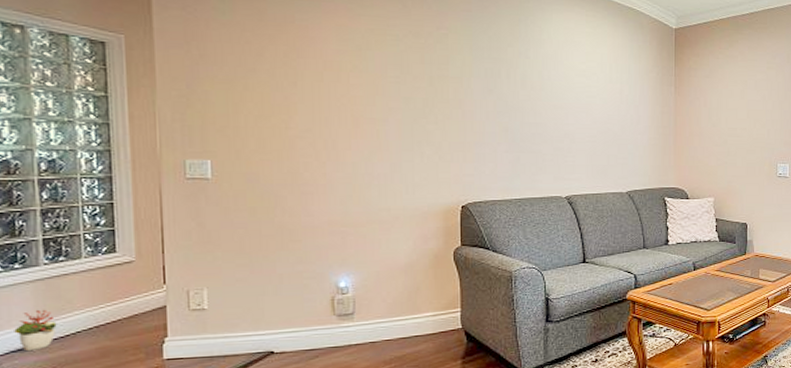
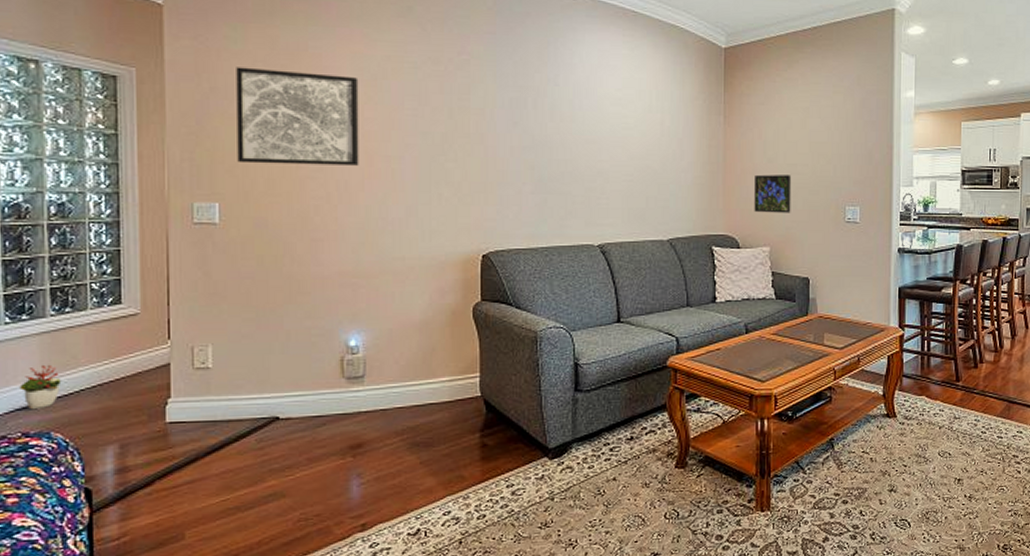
wall art: none [225,36,346,127] -> present [236,67,359,166]
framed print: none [701,137,732,170] -> present [754,174,792,213]

